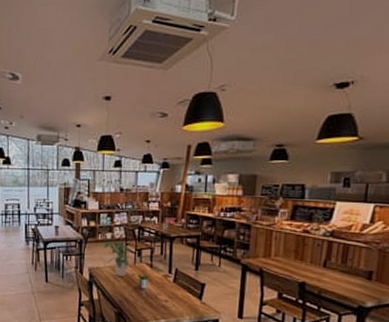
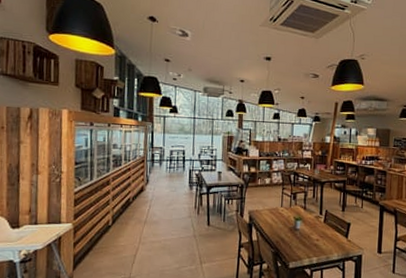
potted plant: present [104,240,132,277] -> none [263,185,288,218]

